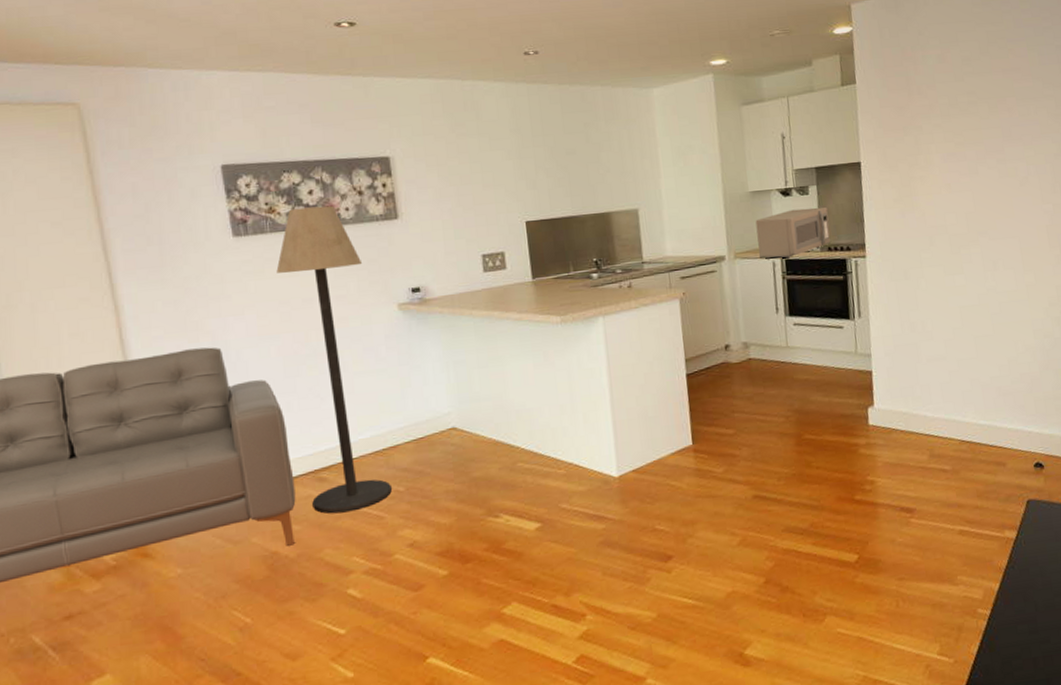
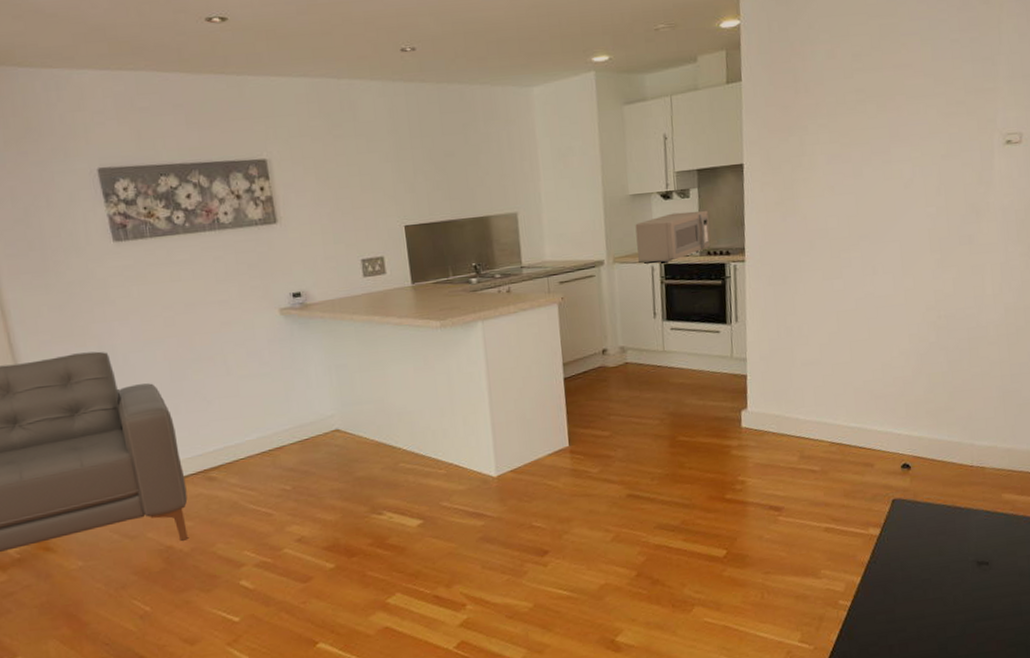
floor lamp: present [276,205,392,514] -> none [158,209,279,511]

